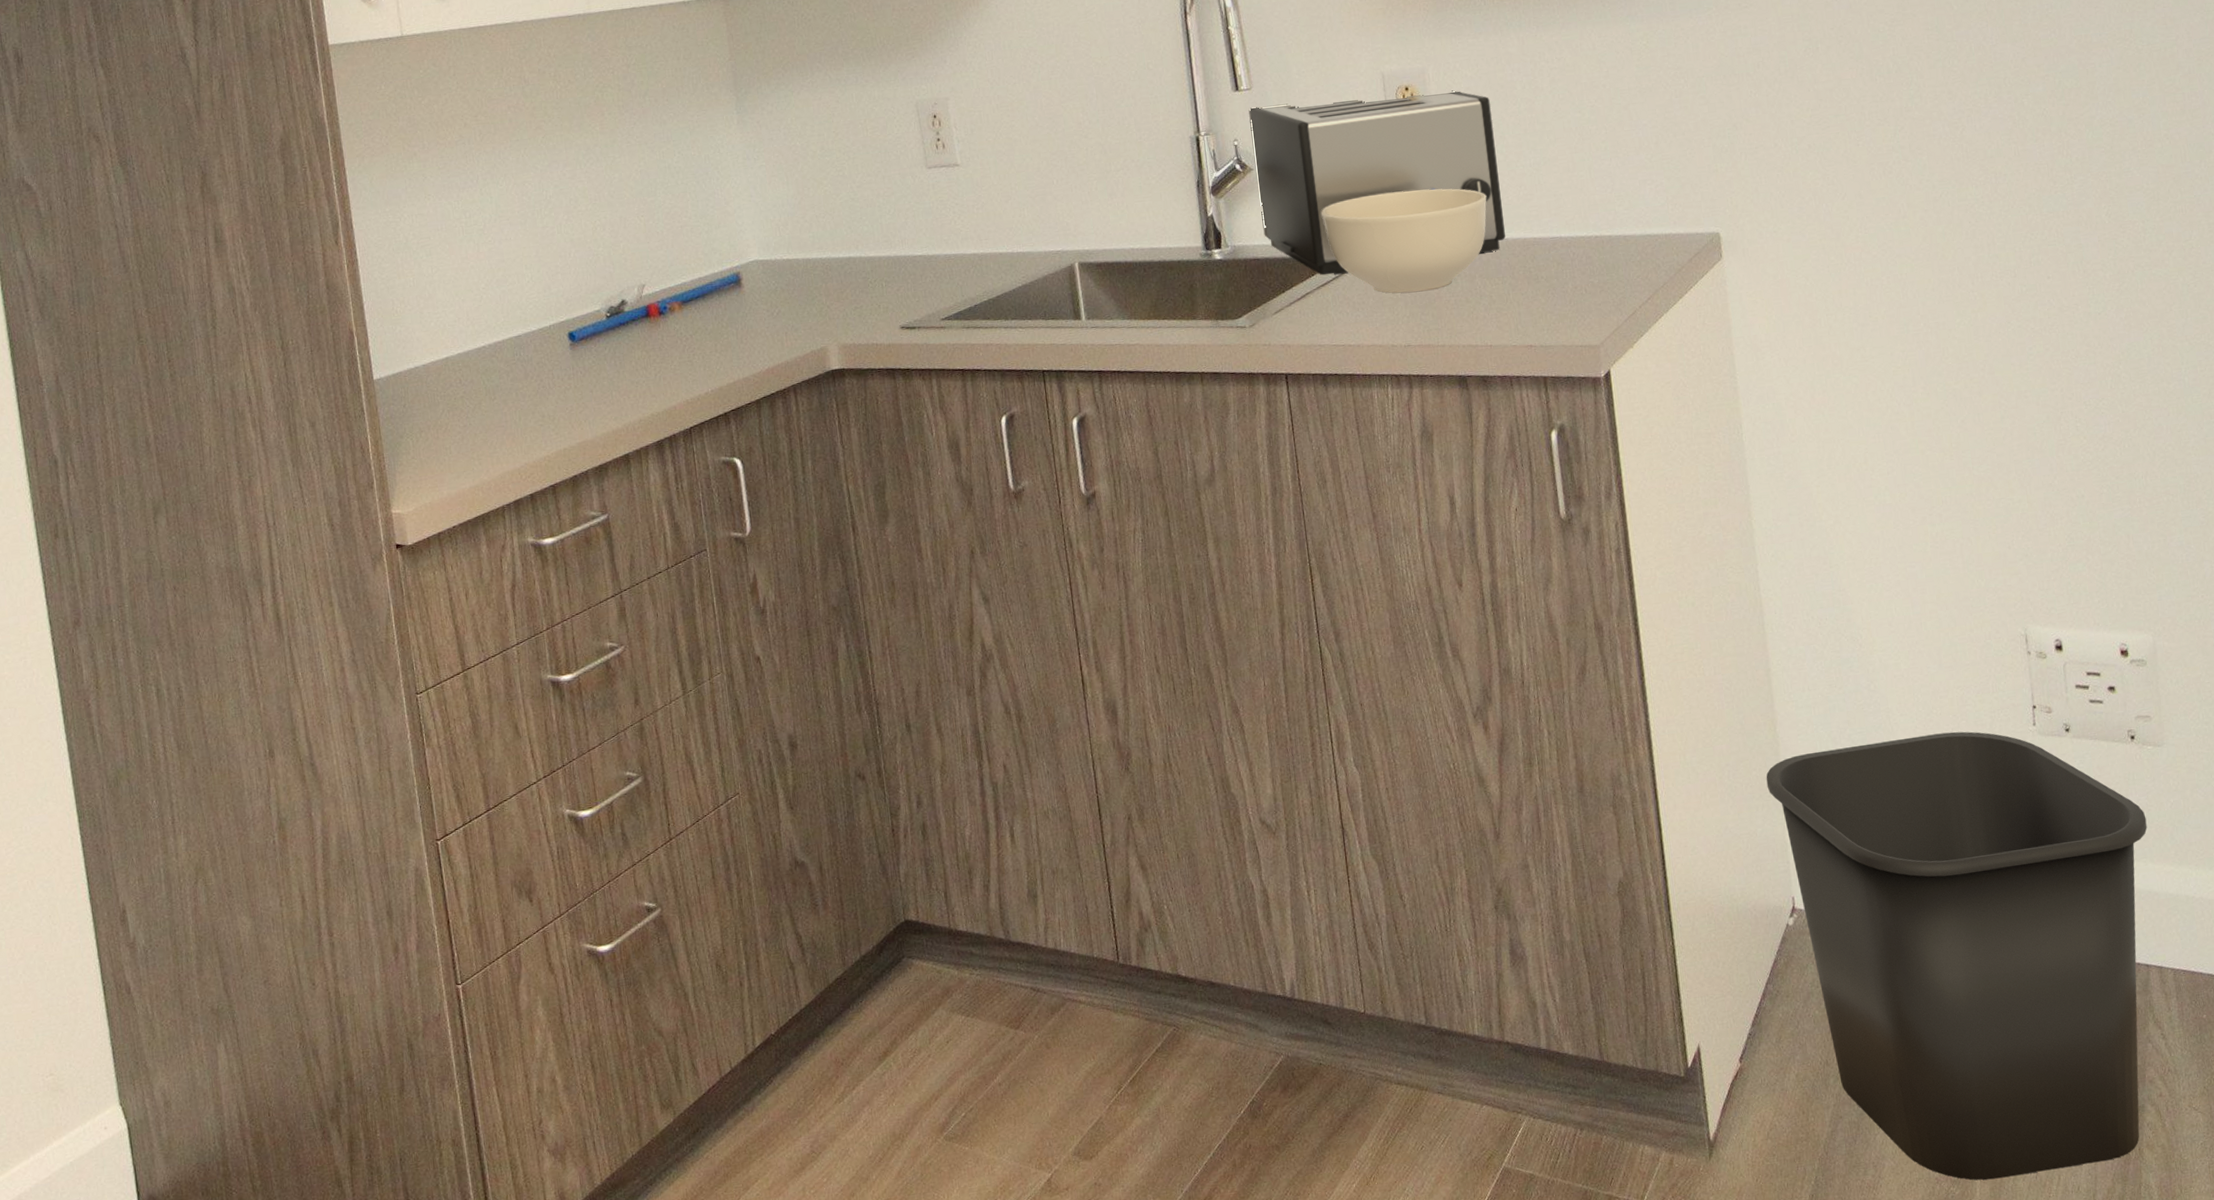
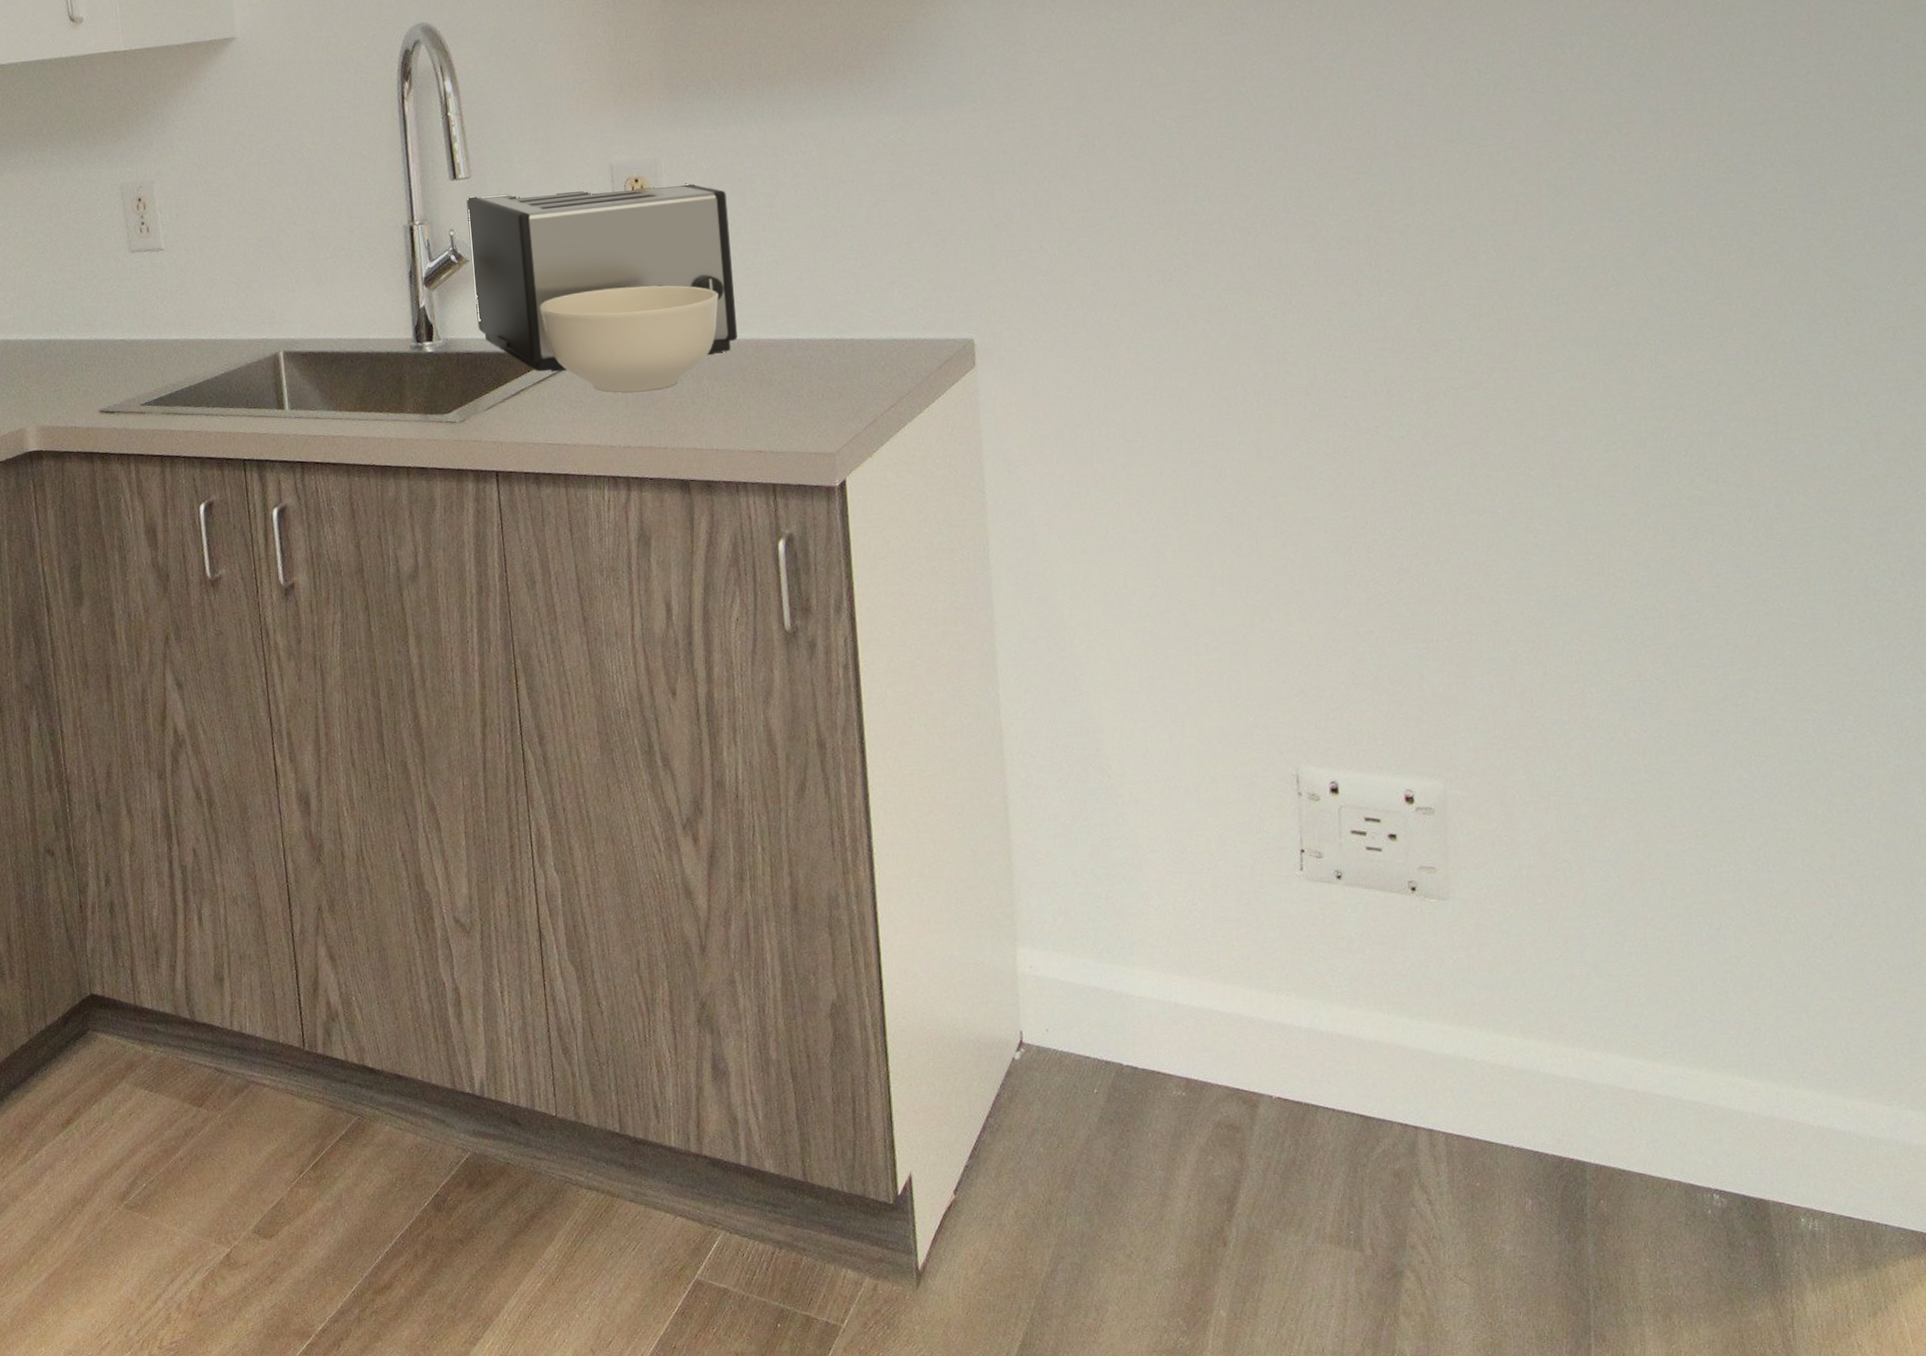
waste bin: present [1766,731,2147,1180] -> none [997,872,1425,1334]

